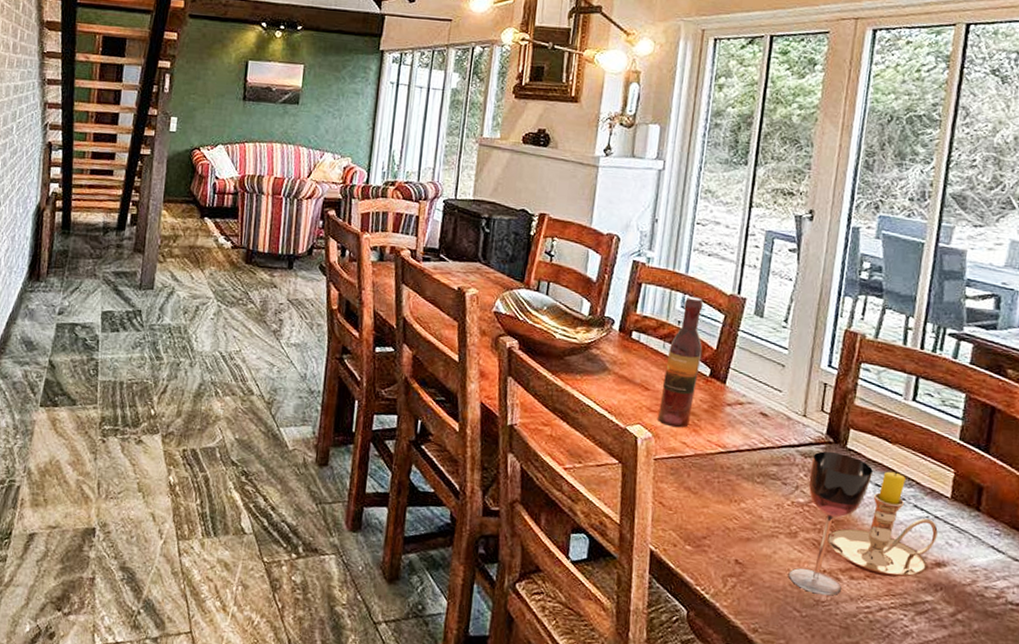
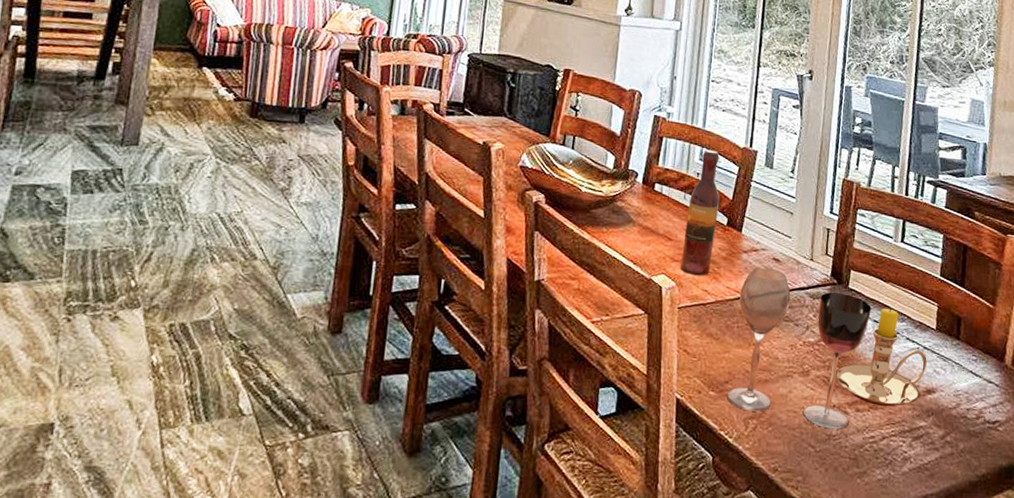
wineglass: none [704,421,779,570] -> present [727,267,791,412]

